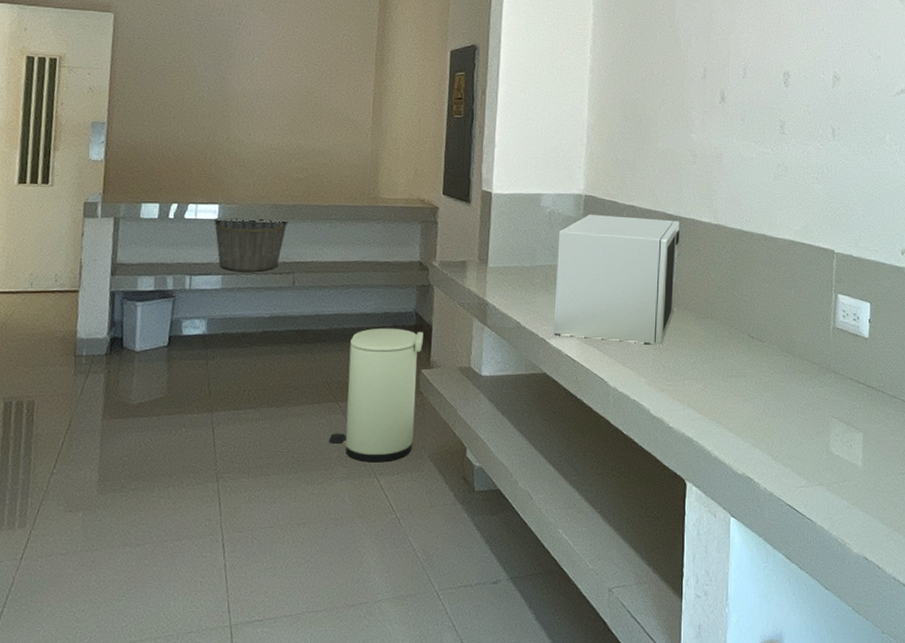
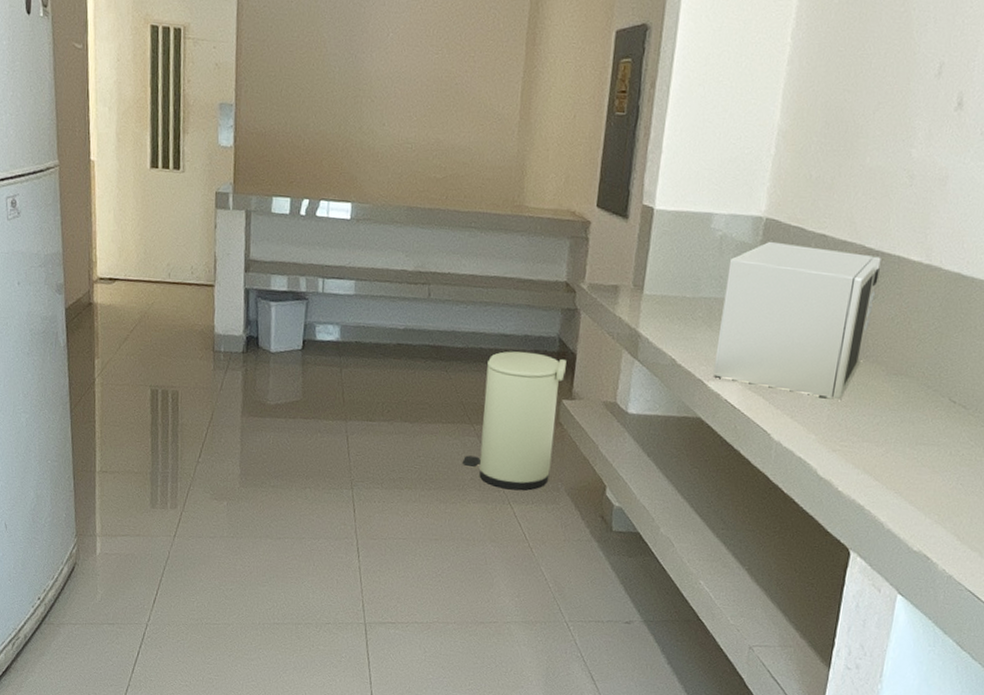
basket: present [214,218,289,273] -> none [346,218,425,280]

